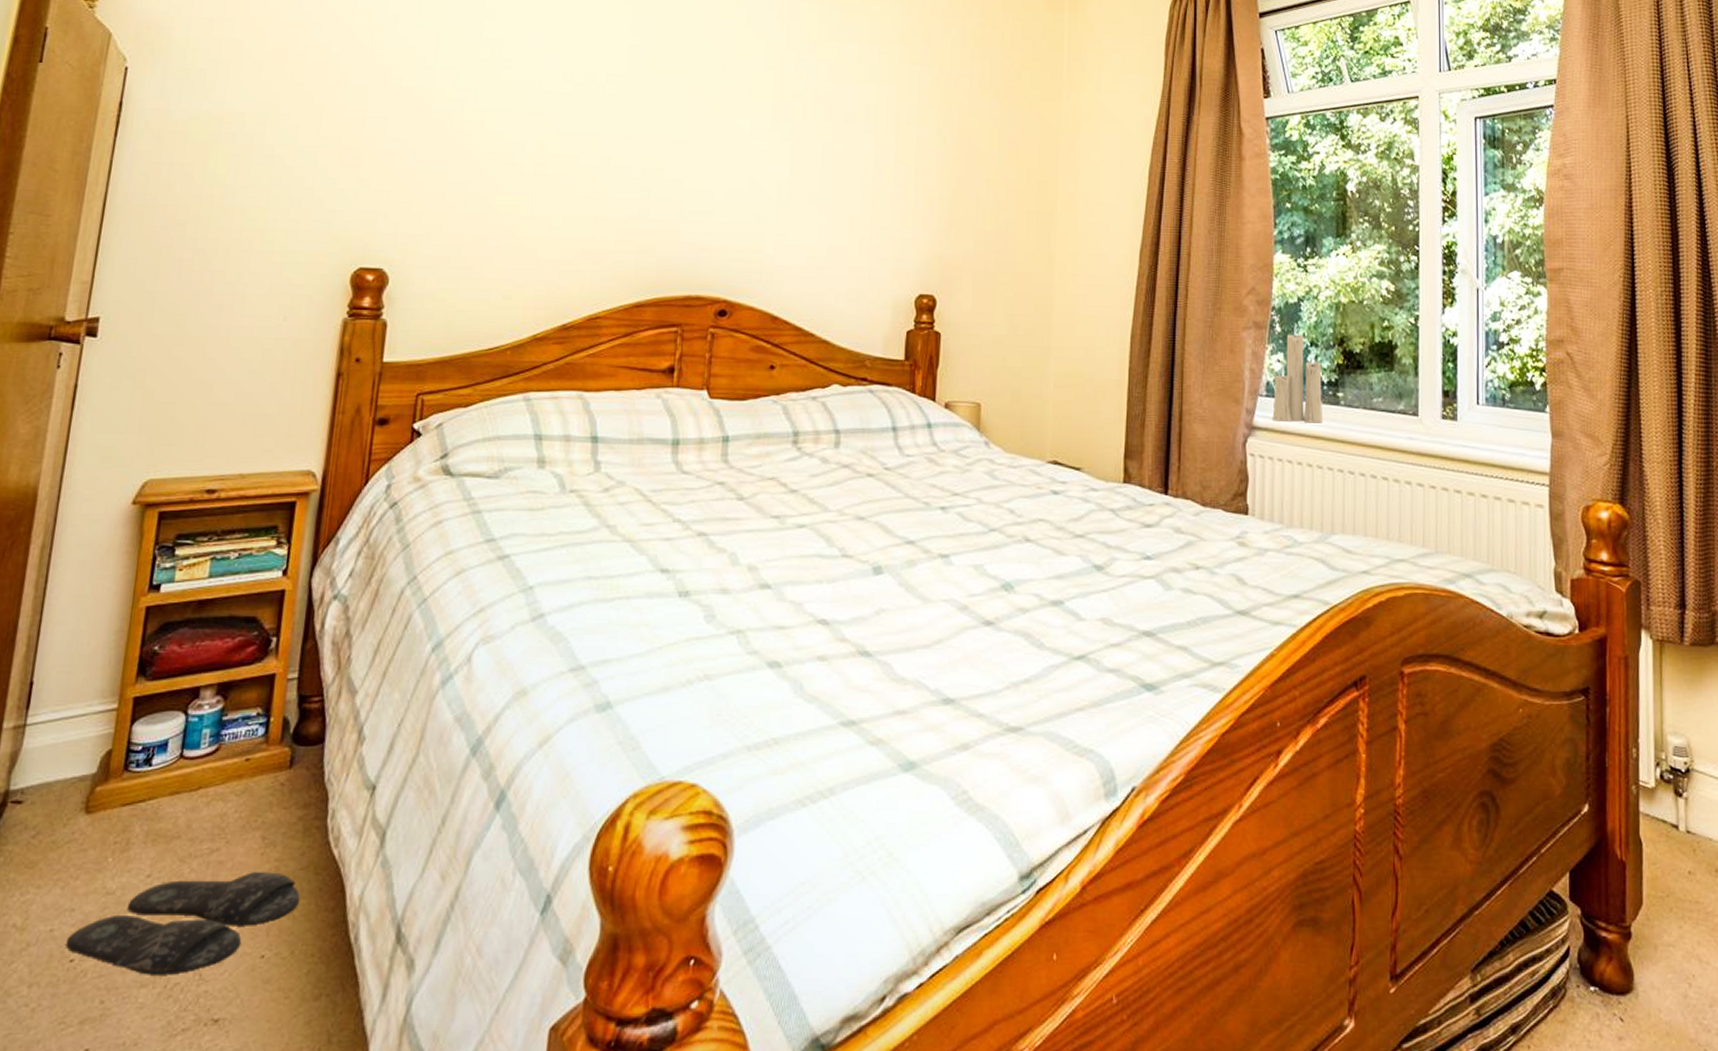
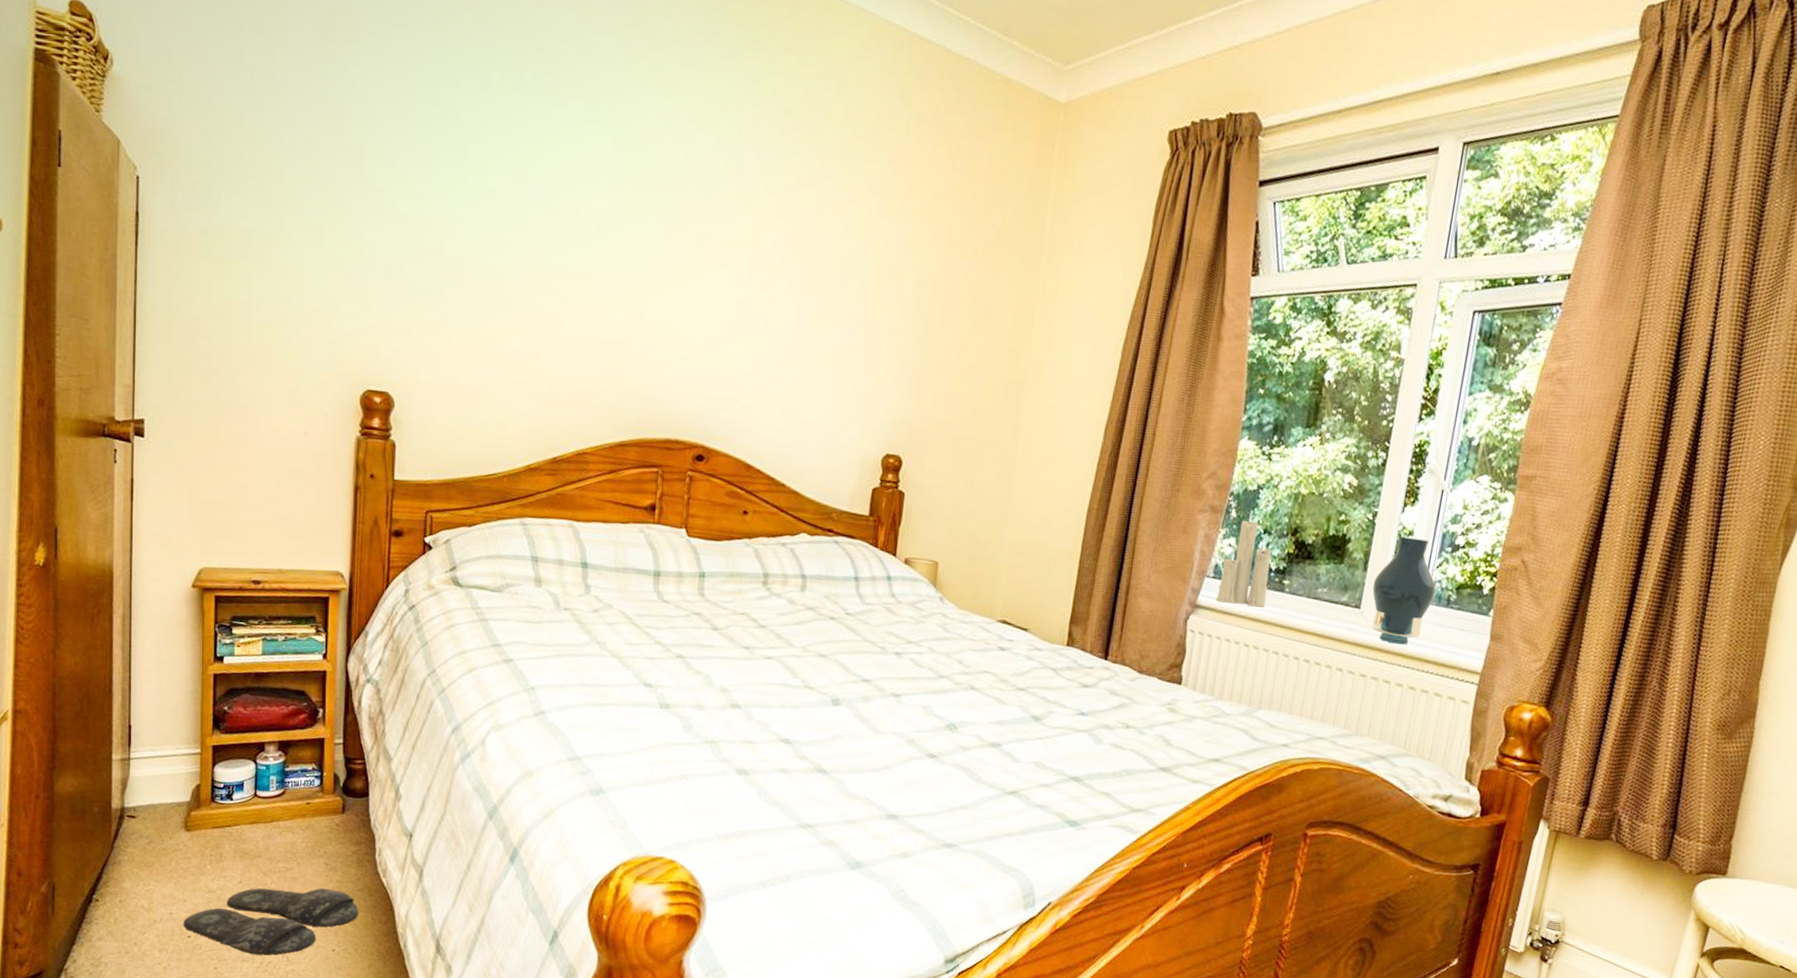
vase: none [1427,338,1490,450] -> present [1371,536,1436,645]

